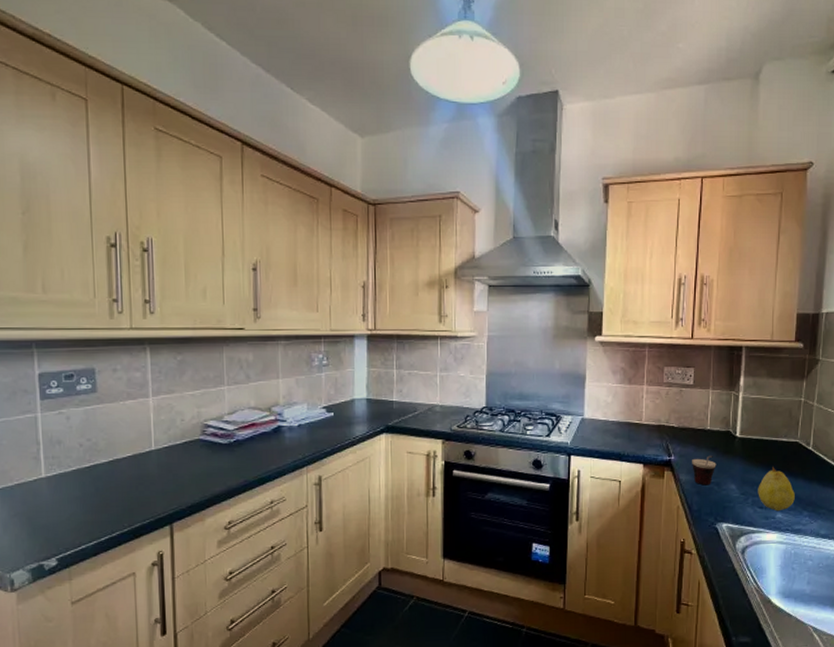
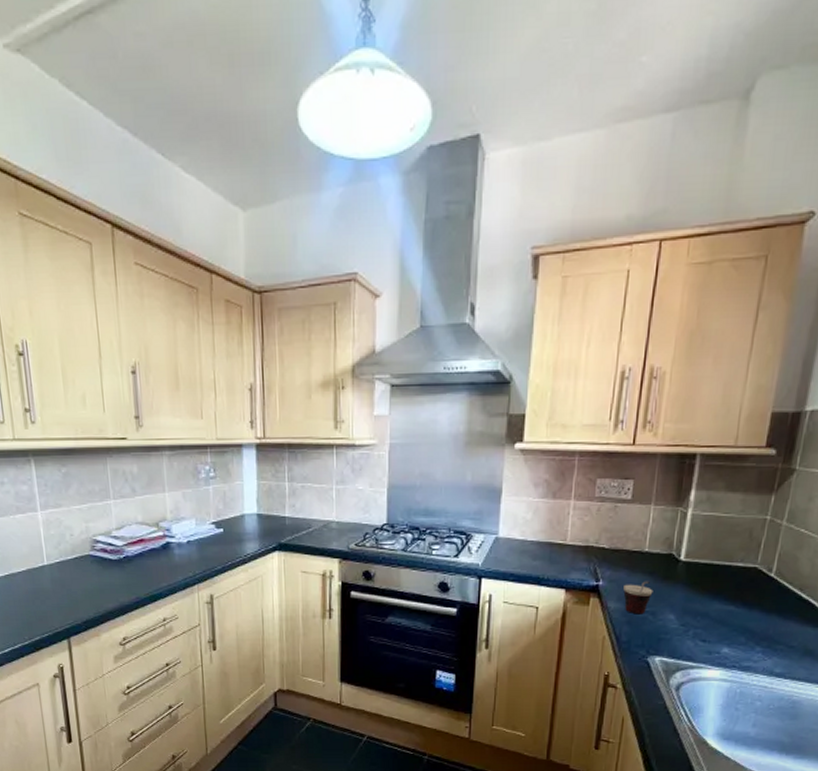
fruit: present [758,466,795,512] -> none [701,594,748,646]

